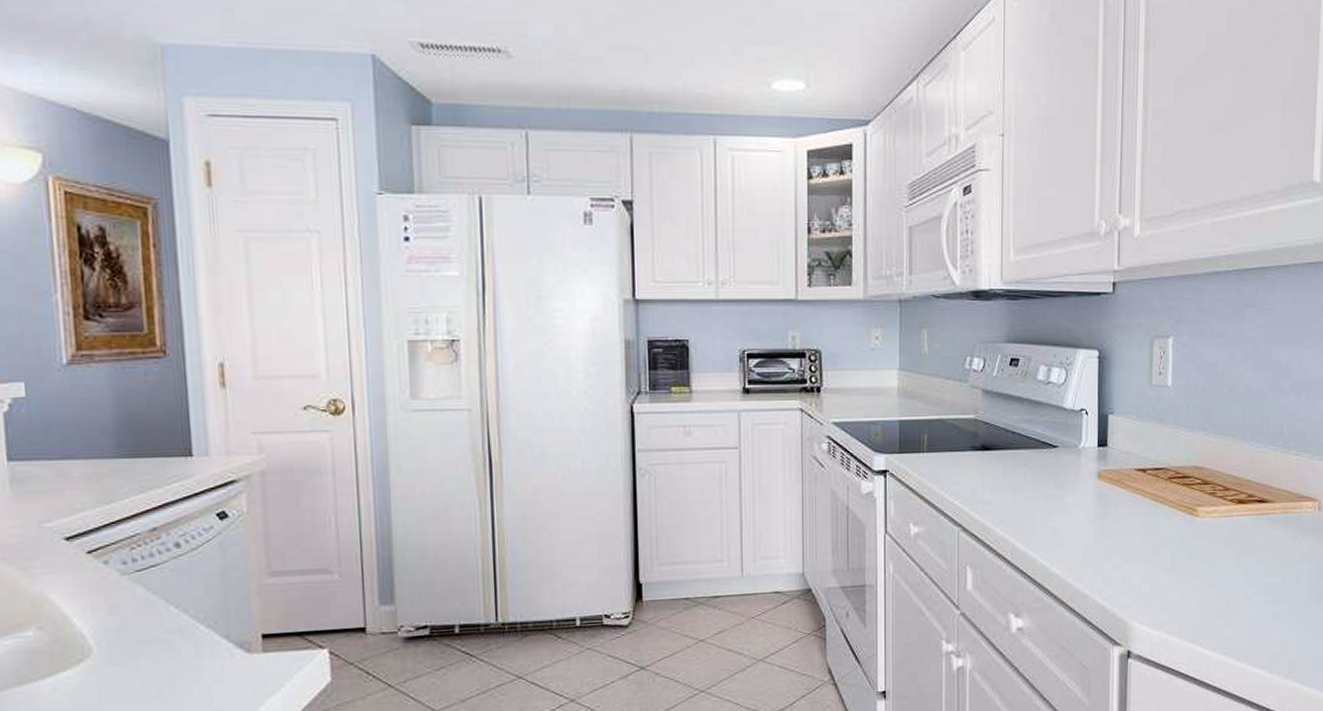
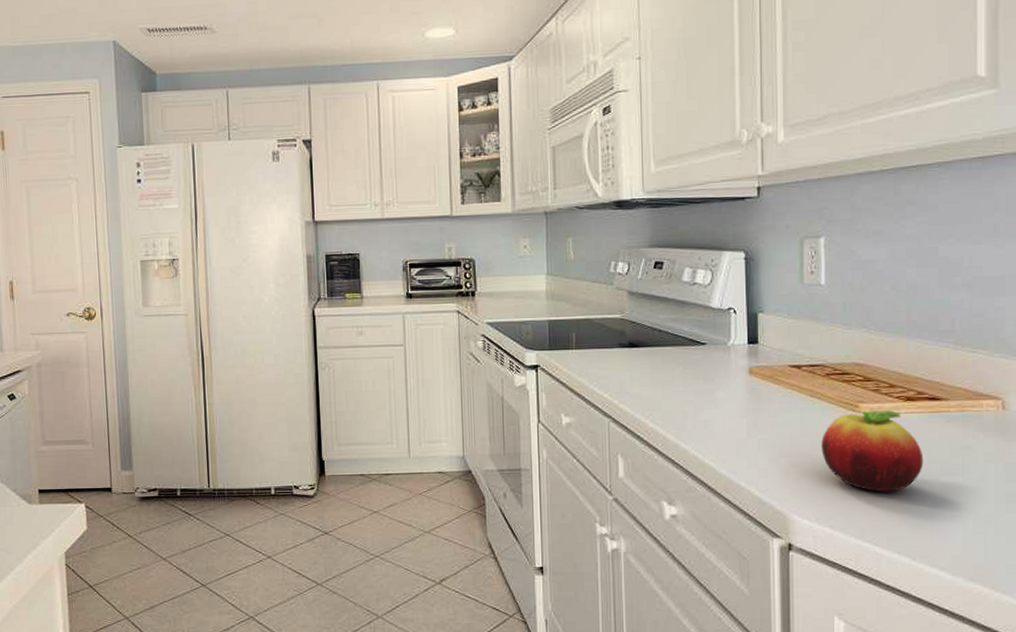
fruit: none [1161,513,1251,595] -> present [821,410,924,492]

